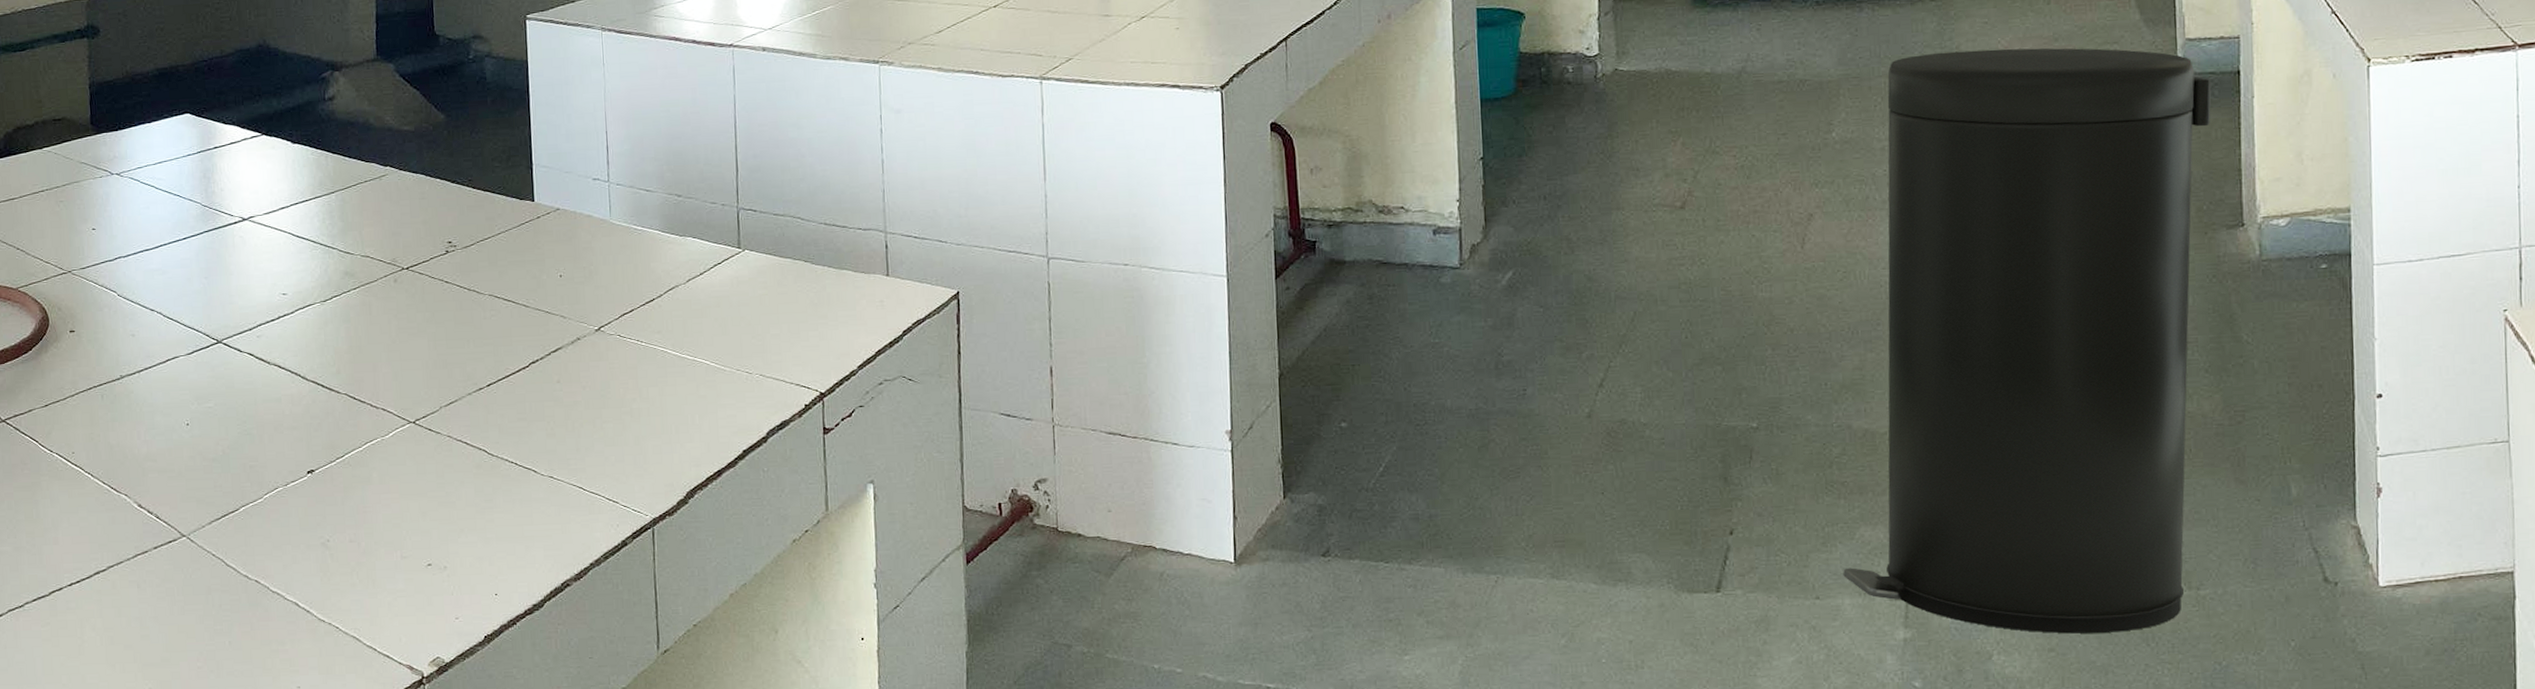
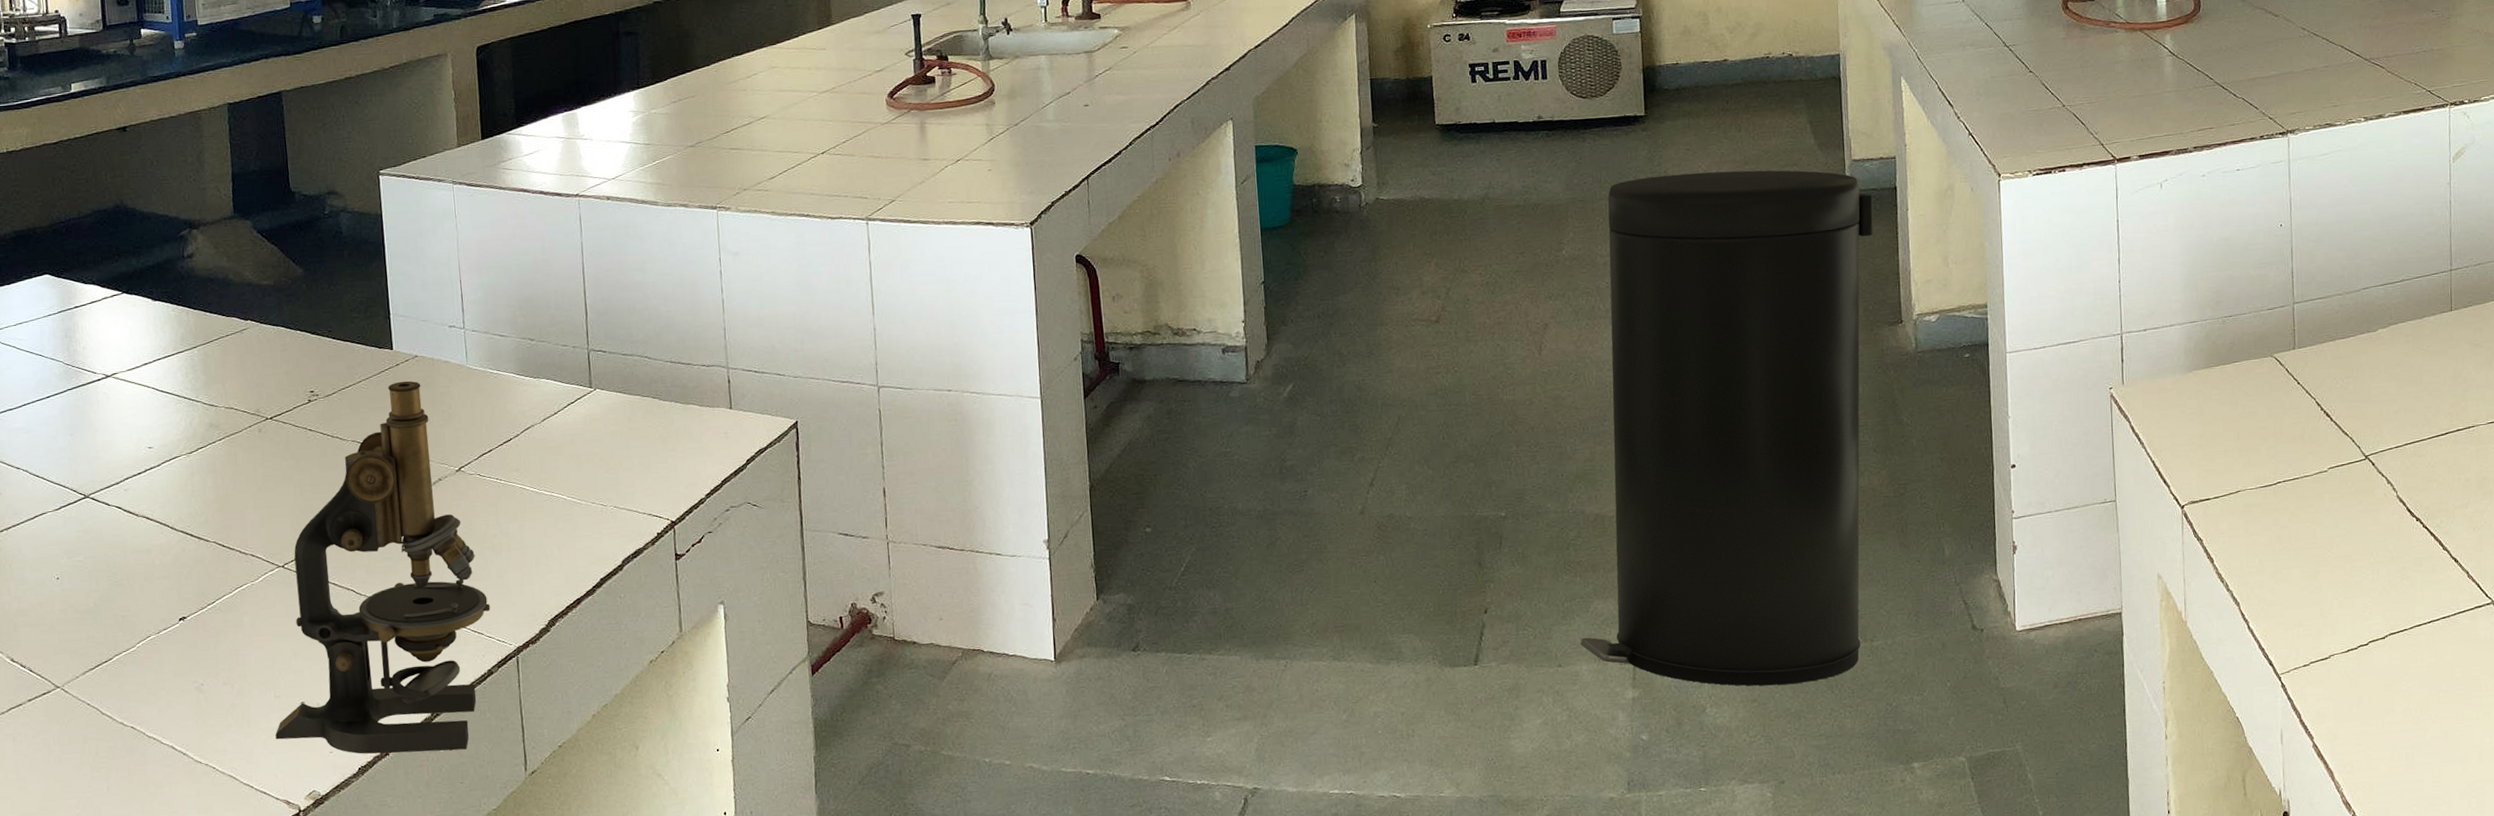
microscope: none [400,234,627,624] -> present [275,380,491,755]

